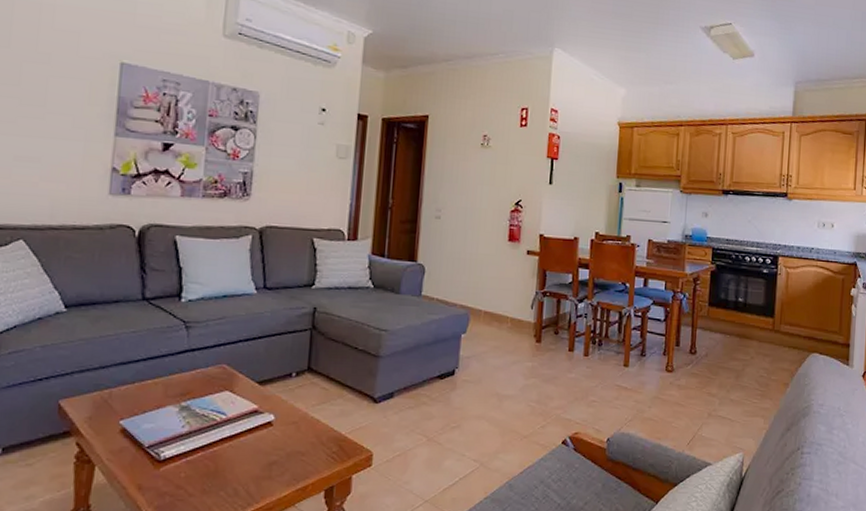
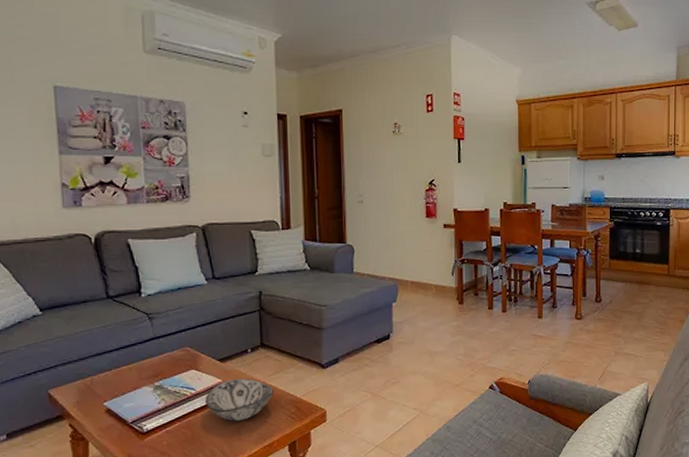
decorative bowl: none [235,405,317,456] -> present [204,378,275,421]

